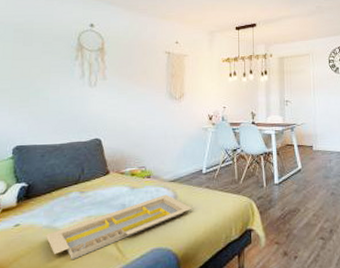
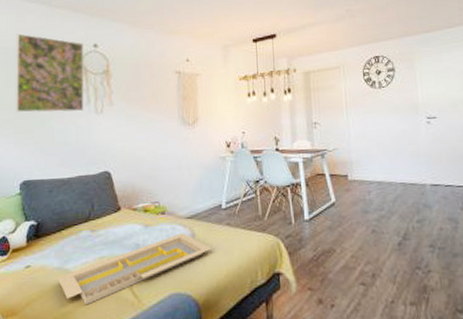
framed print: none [10,10,82,84] -> present [15,33,85,113]

